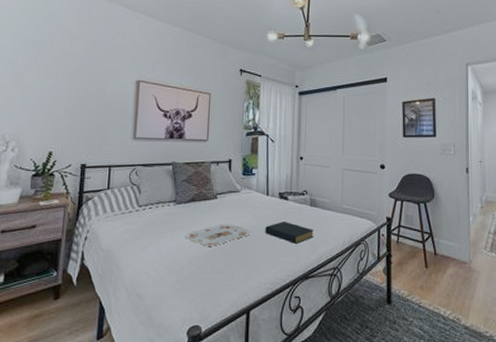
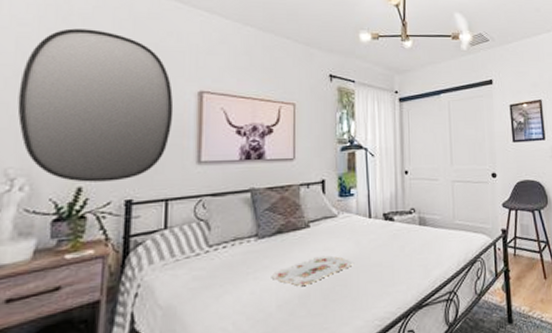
home mirror: none [12,29,118,149] -> present [17,28,174,182]
hardback book: present [265,222,314,244] -> none [369,246,425,270]

